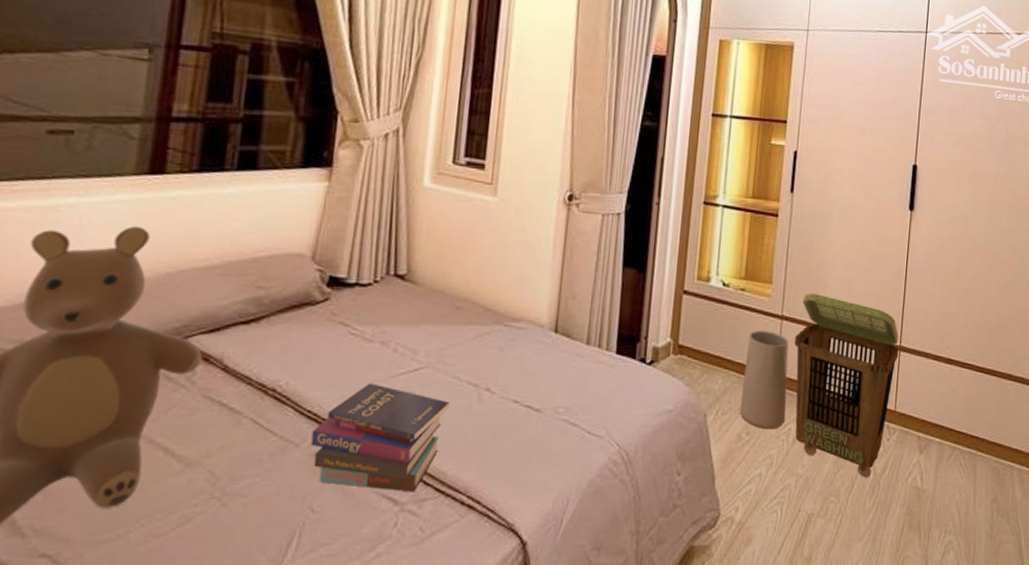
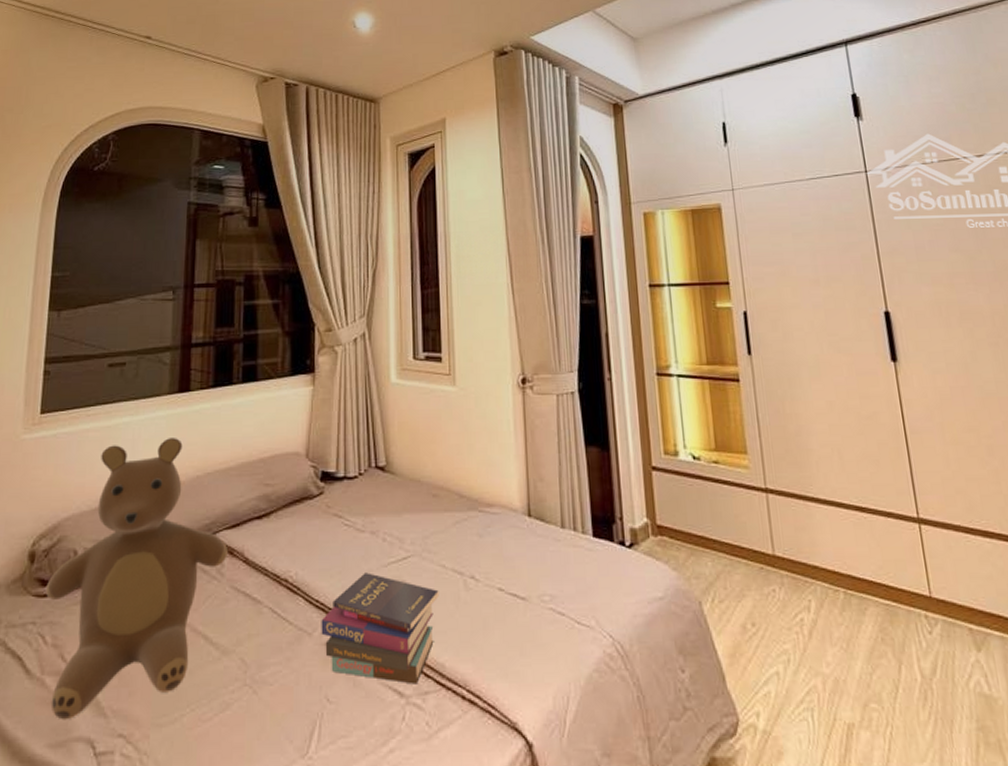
vase: present [739,331,789,430] -> none [732,506,795,620]
laundry basket: present [795,294,899,478] -> none [786,462,923,680]

